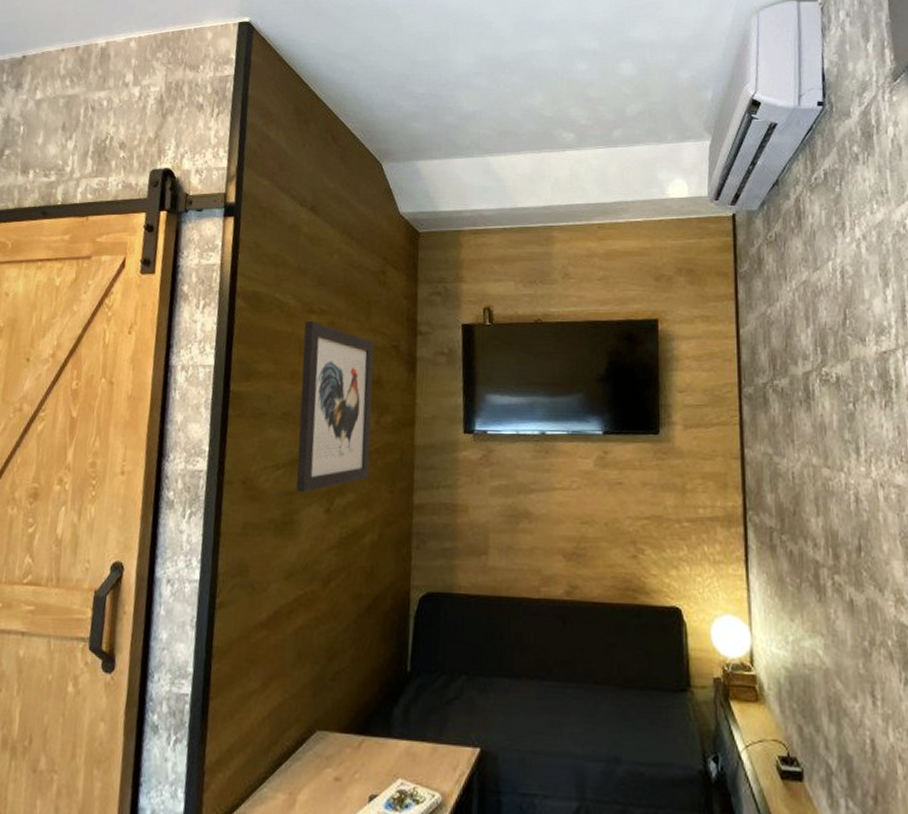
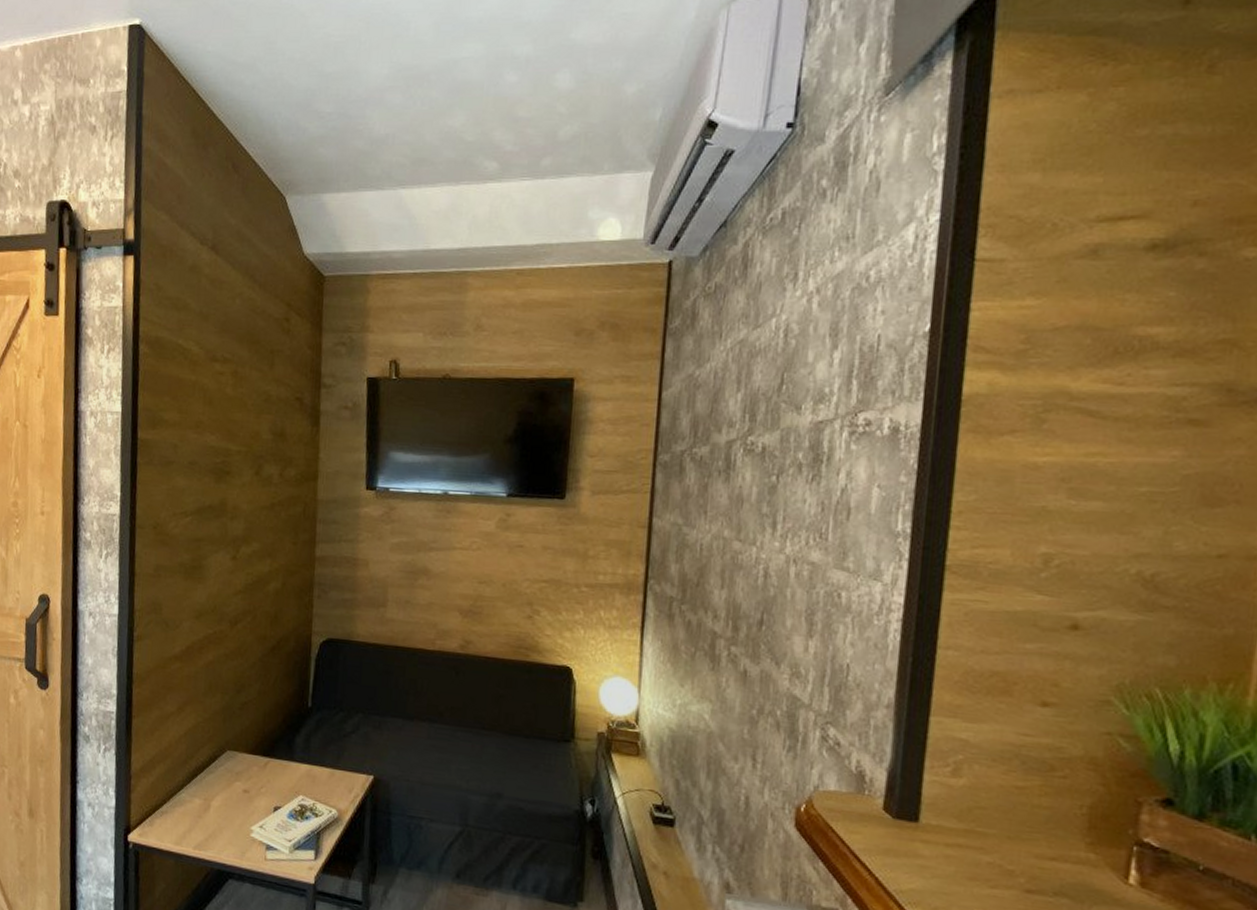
wall art: present [296,321,374,493] -> none [203,370,278,540]

